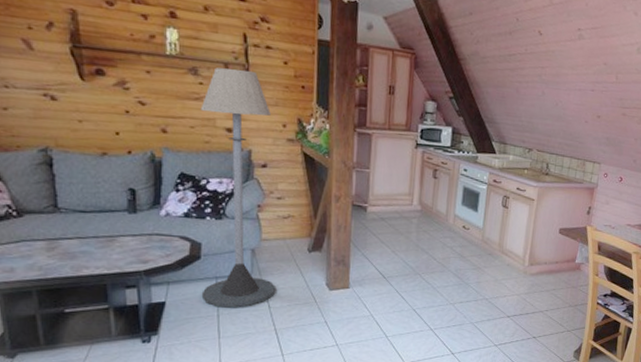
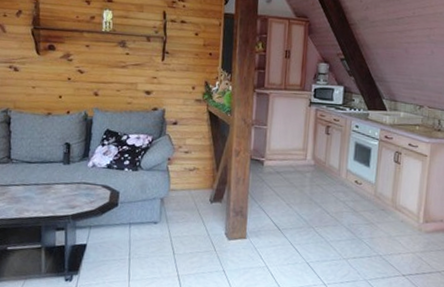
floor lamp: present [200,67,276,308] -> none [116,40,183,253]

